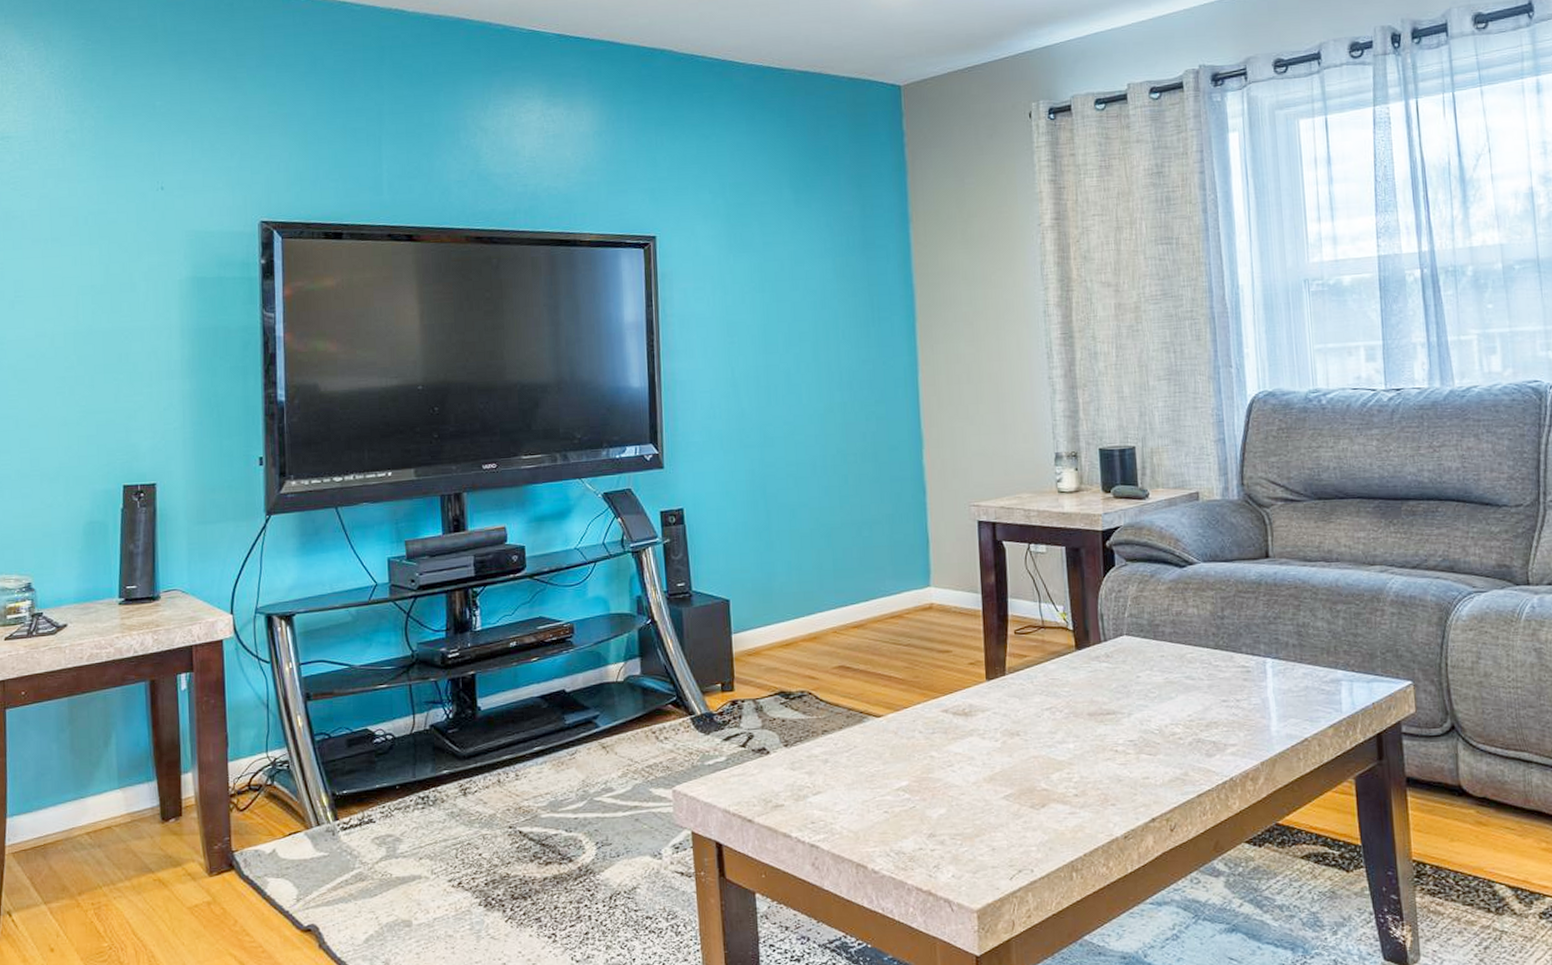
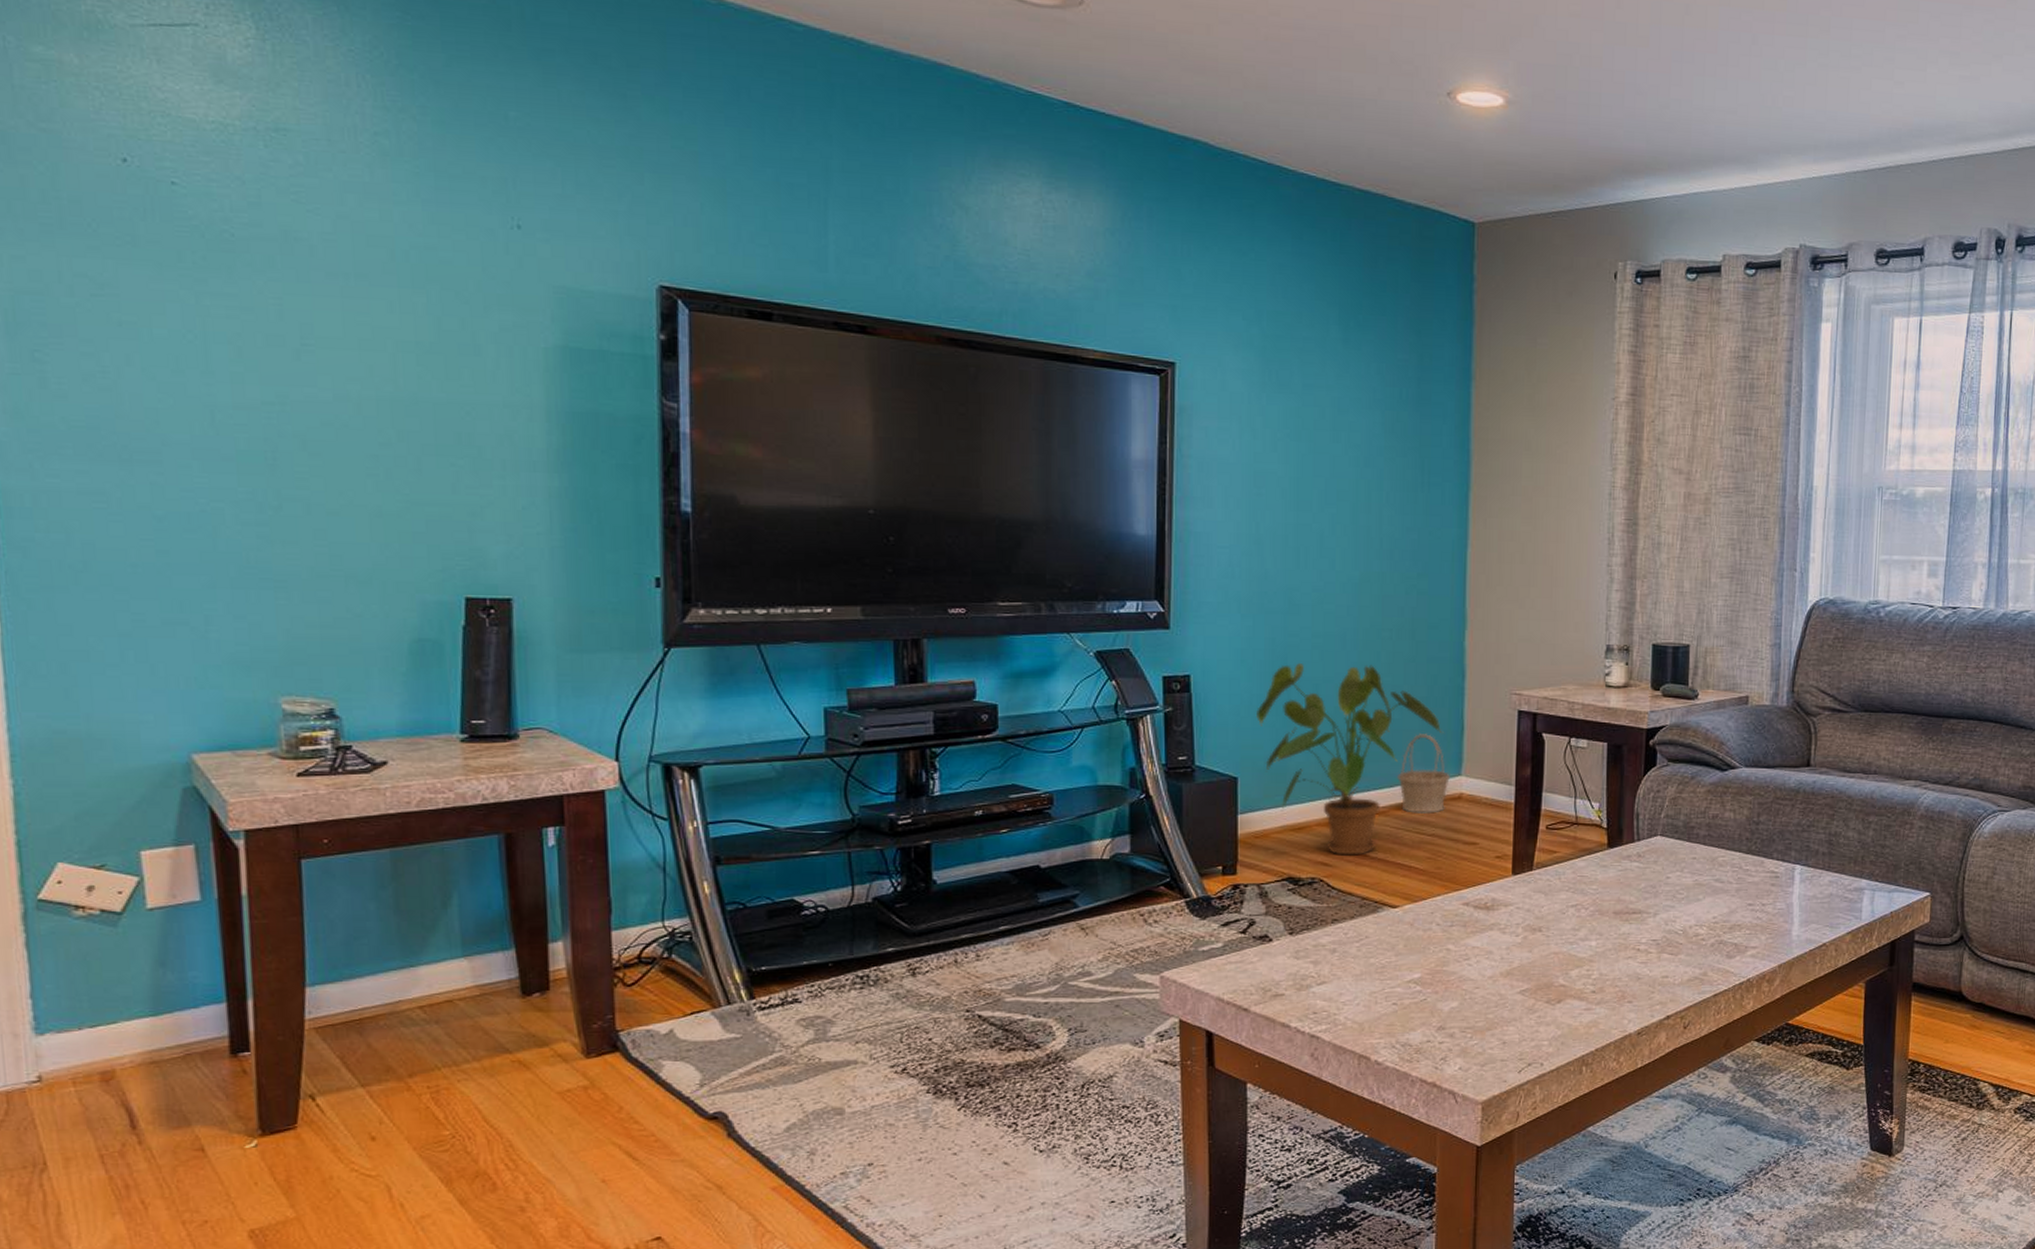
house plant: none [742,488,911,669] -> present [1256,663,1444,856]
basket: none [870,549,920,625] -> present [1396,734,1450,813]

